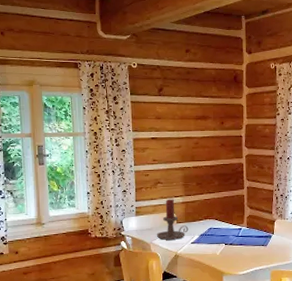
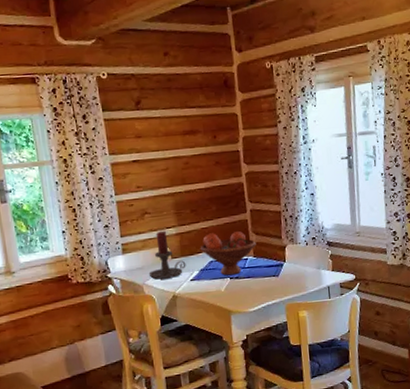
fruit bowl: none [201,204,250,242] -> present [200,231,256,276]

